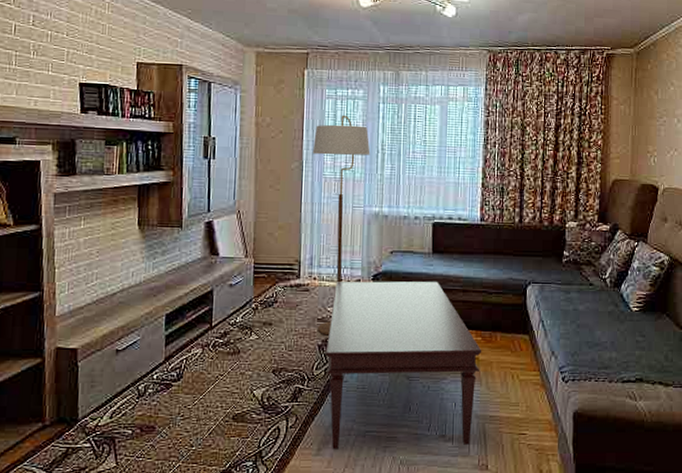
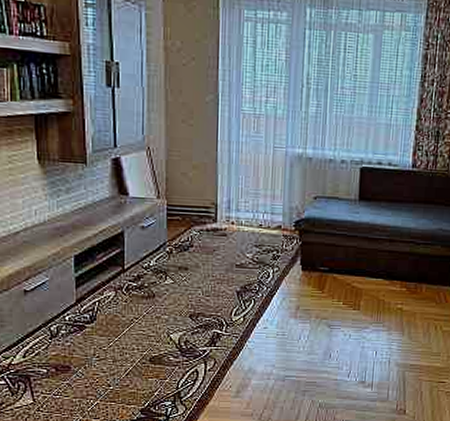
floor lamp: present [312,116,371,336] -> none [229,42,294,282]
coffee table: present [325,281,482,450] -> none [244,227,406,392]

